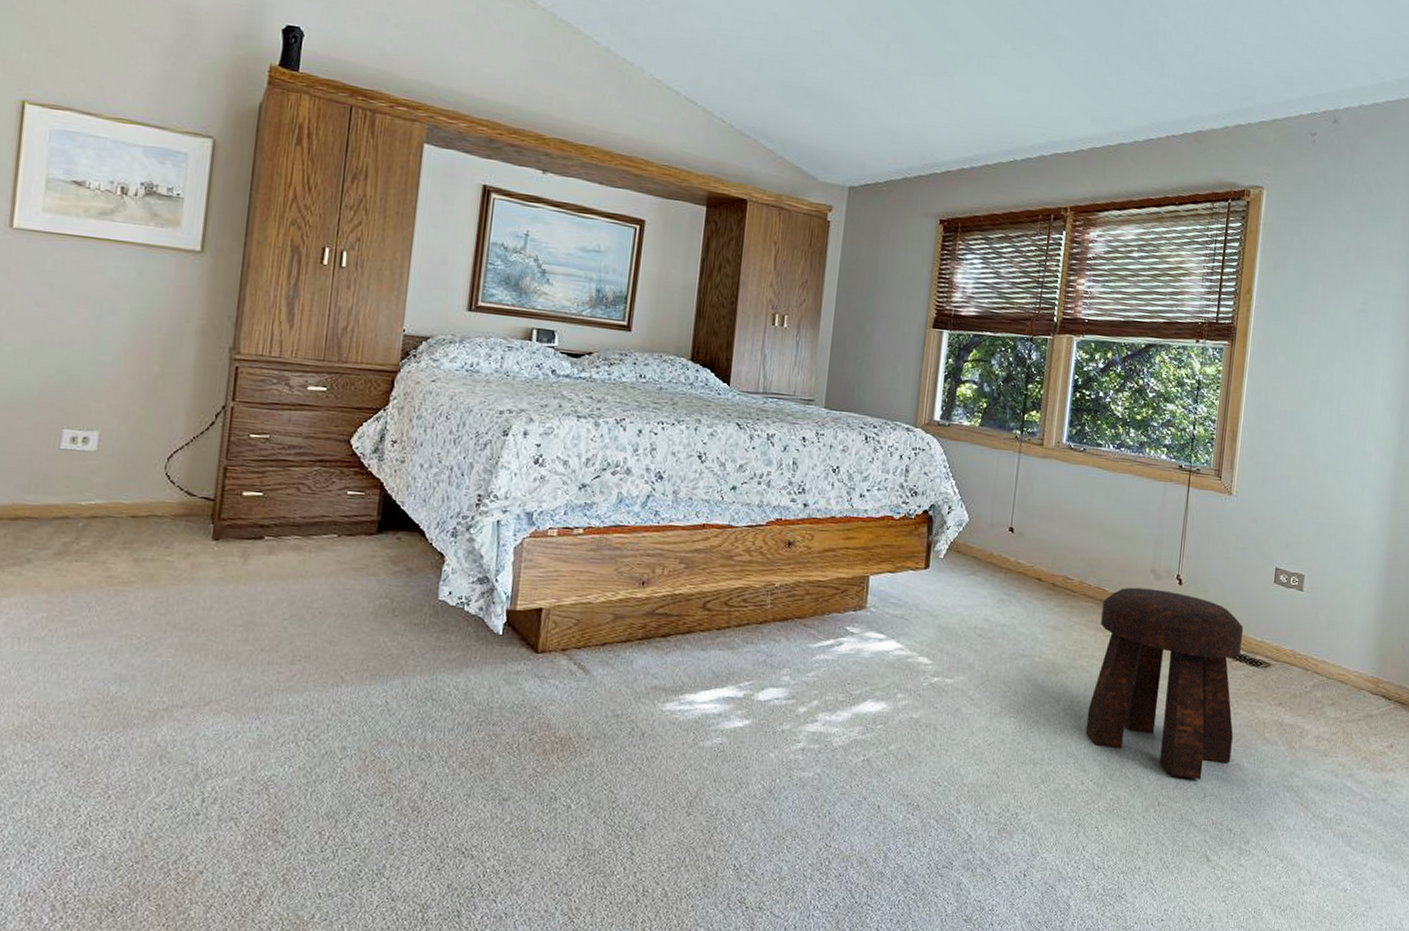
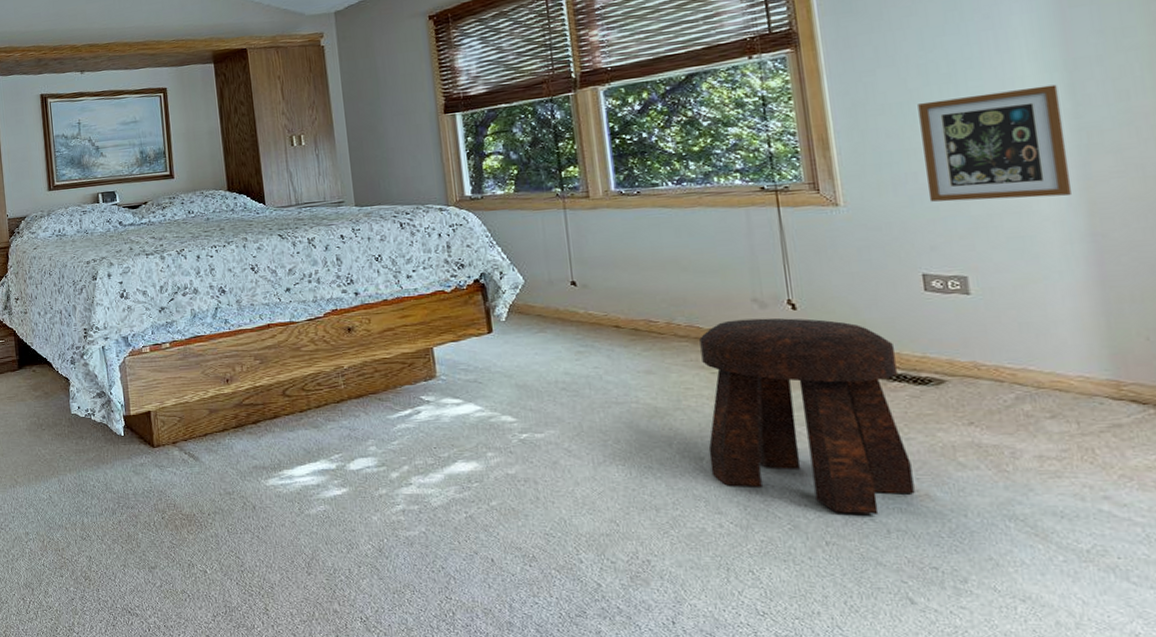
picture frame: none [1294,415,1394,518] -> present [918,84,1073,202]

